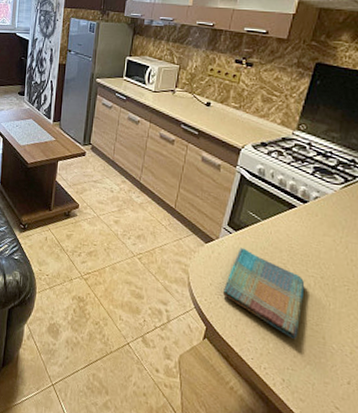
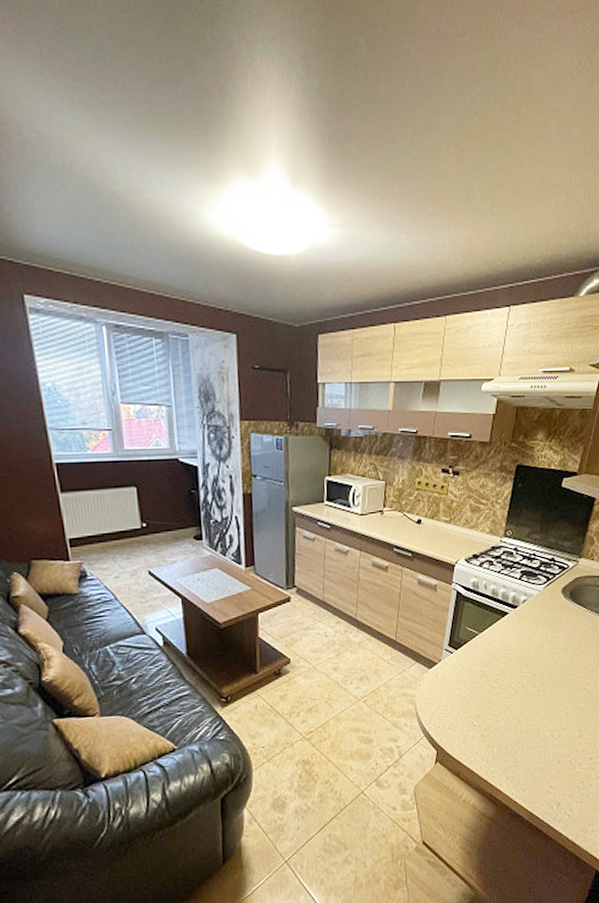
dish towel: present [223,247,305,339] -> none [450,664,520,738]

